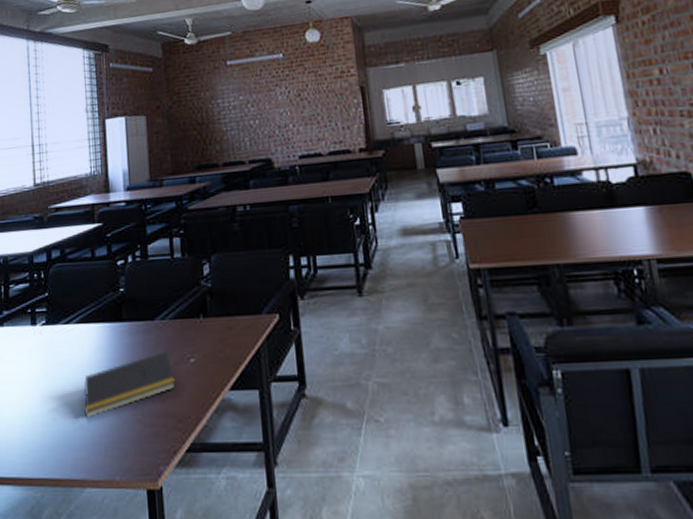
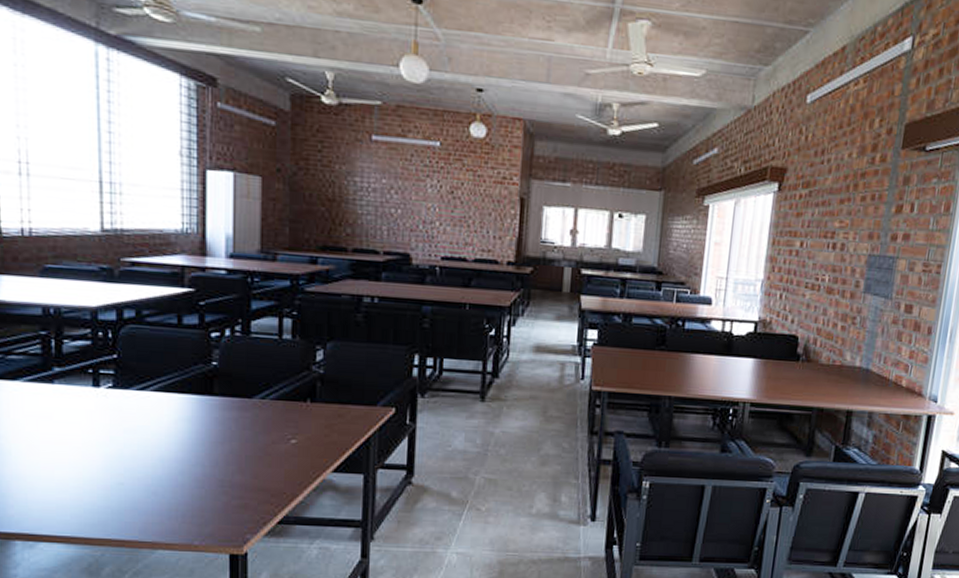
notepad: present [84,351,175,418] -> none [159,430,271,486]

